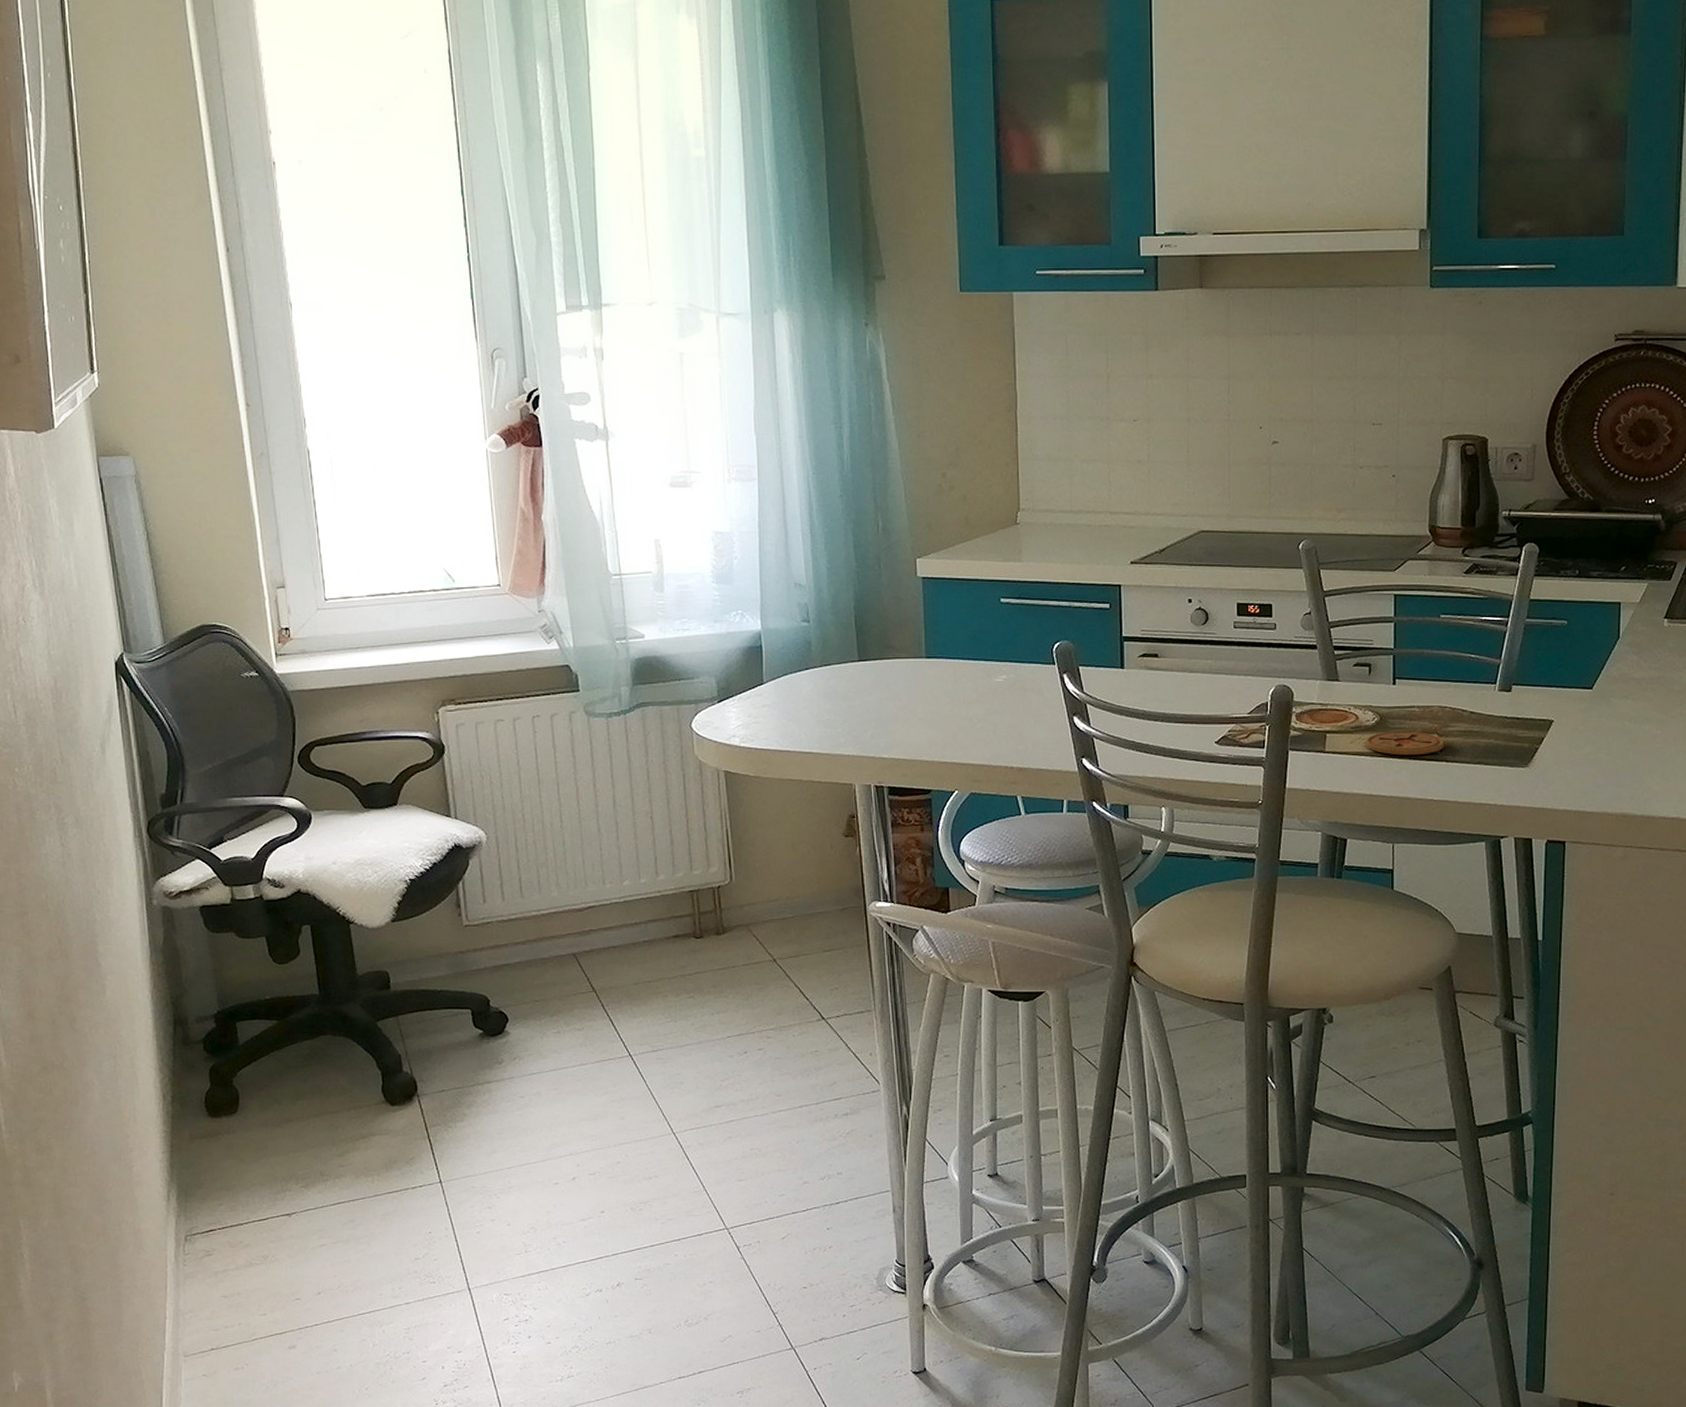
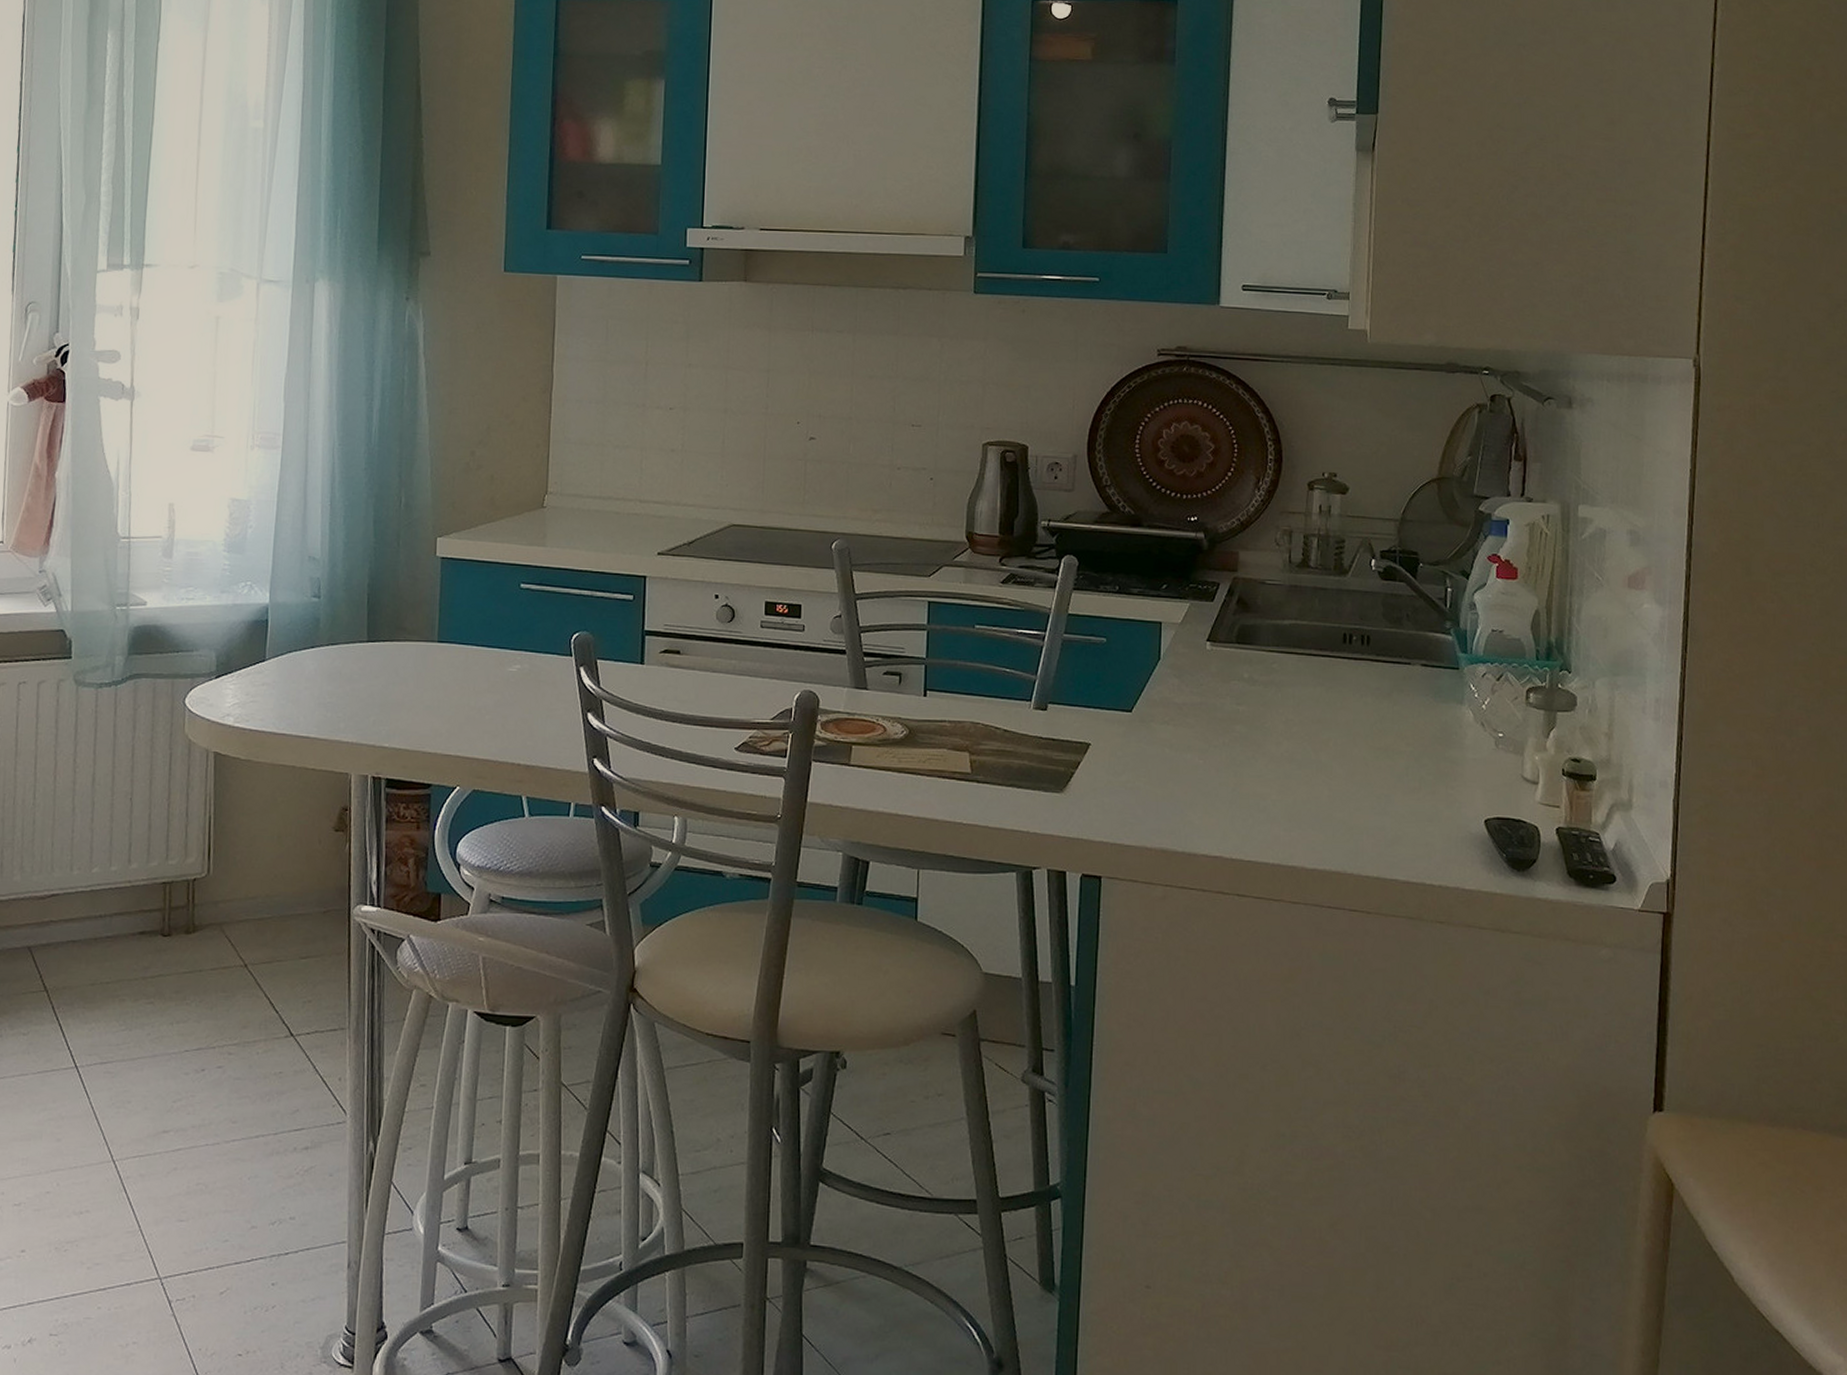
coaster: present [1366,731,1444,756] -> none [893,746,975,774]

